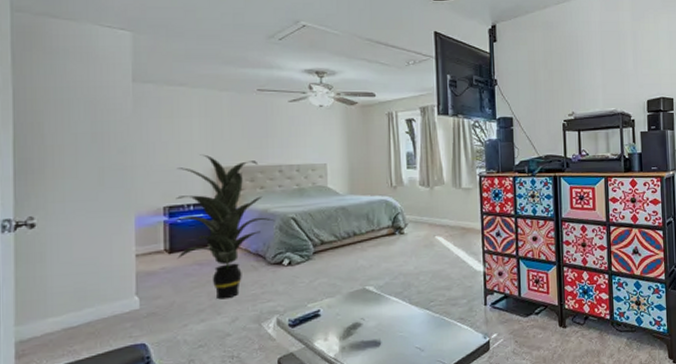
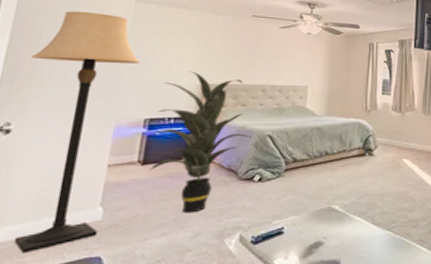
lamp: none [39,96,149,343] -> present [14,11,141,254]

